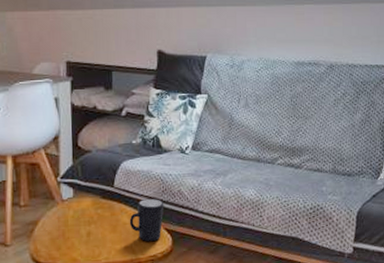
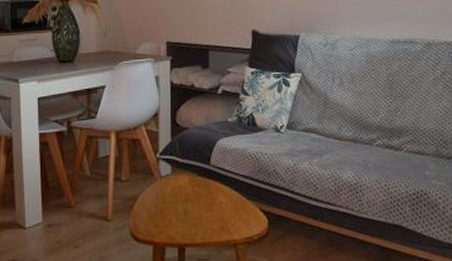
mug: present [129,198,164,241] -> none [225,177,260,222]

